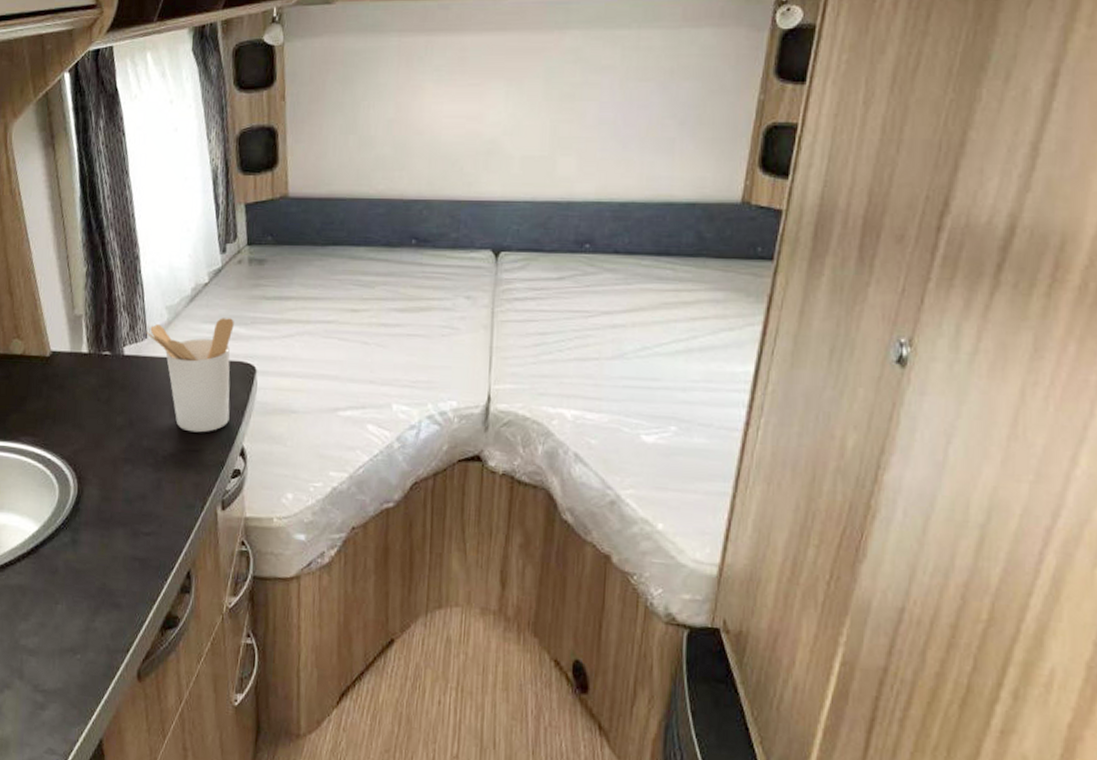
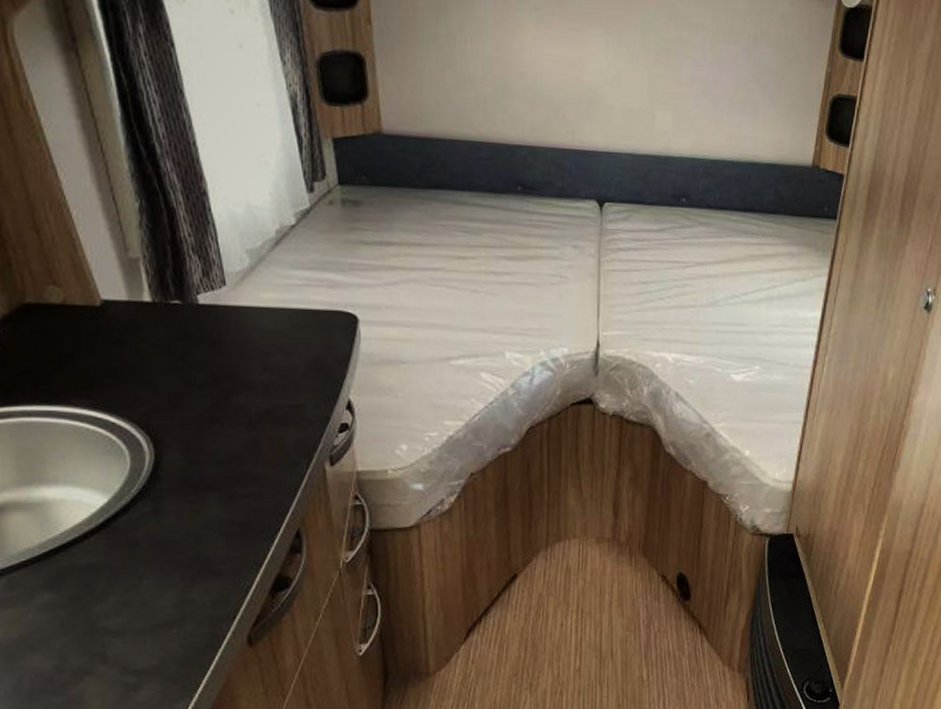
utensil holder: present [146,318,234,433] -> none [224,263,332,387]

